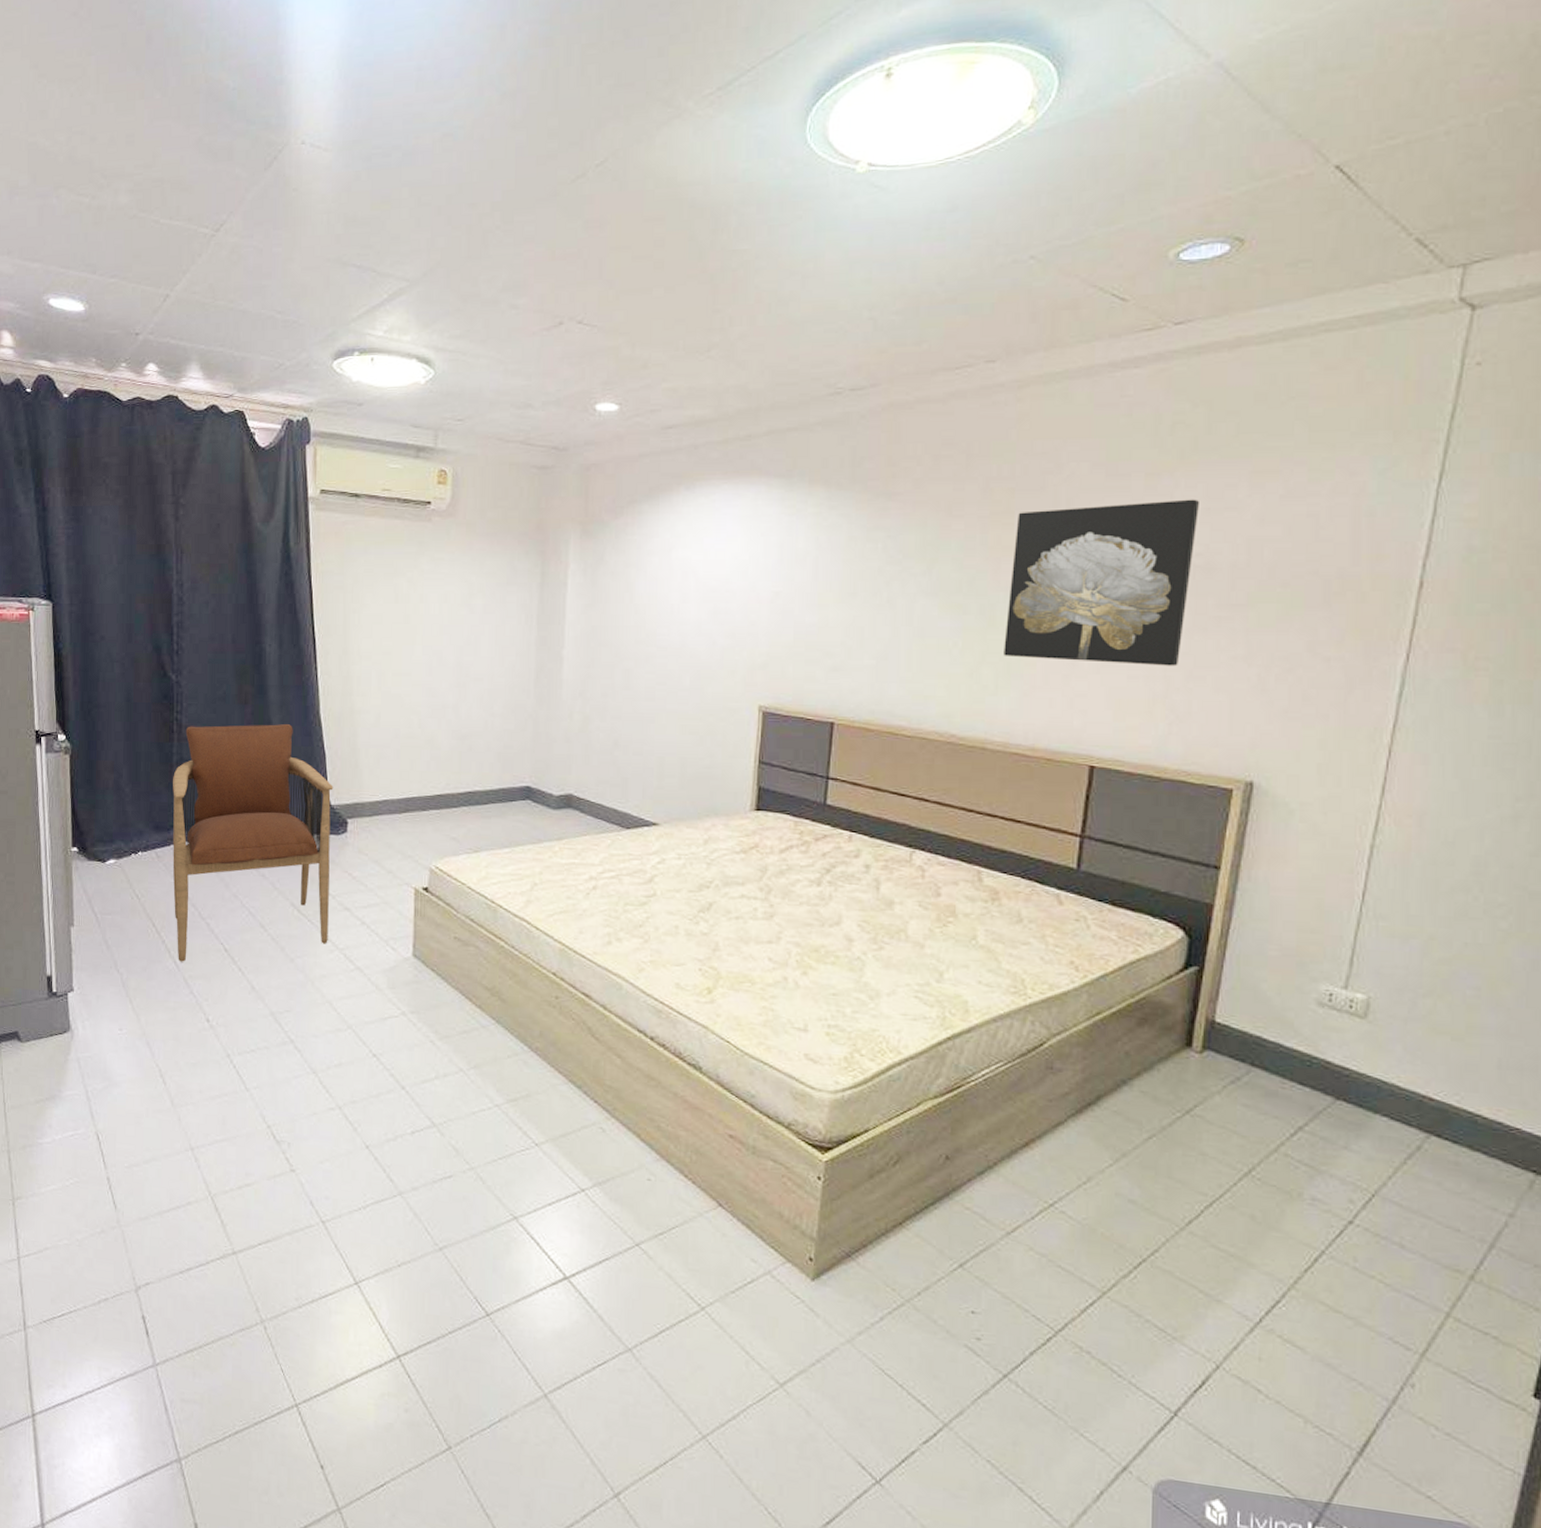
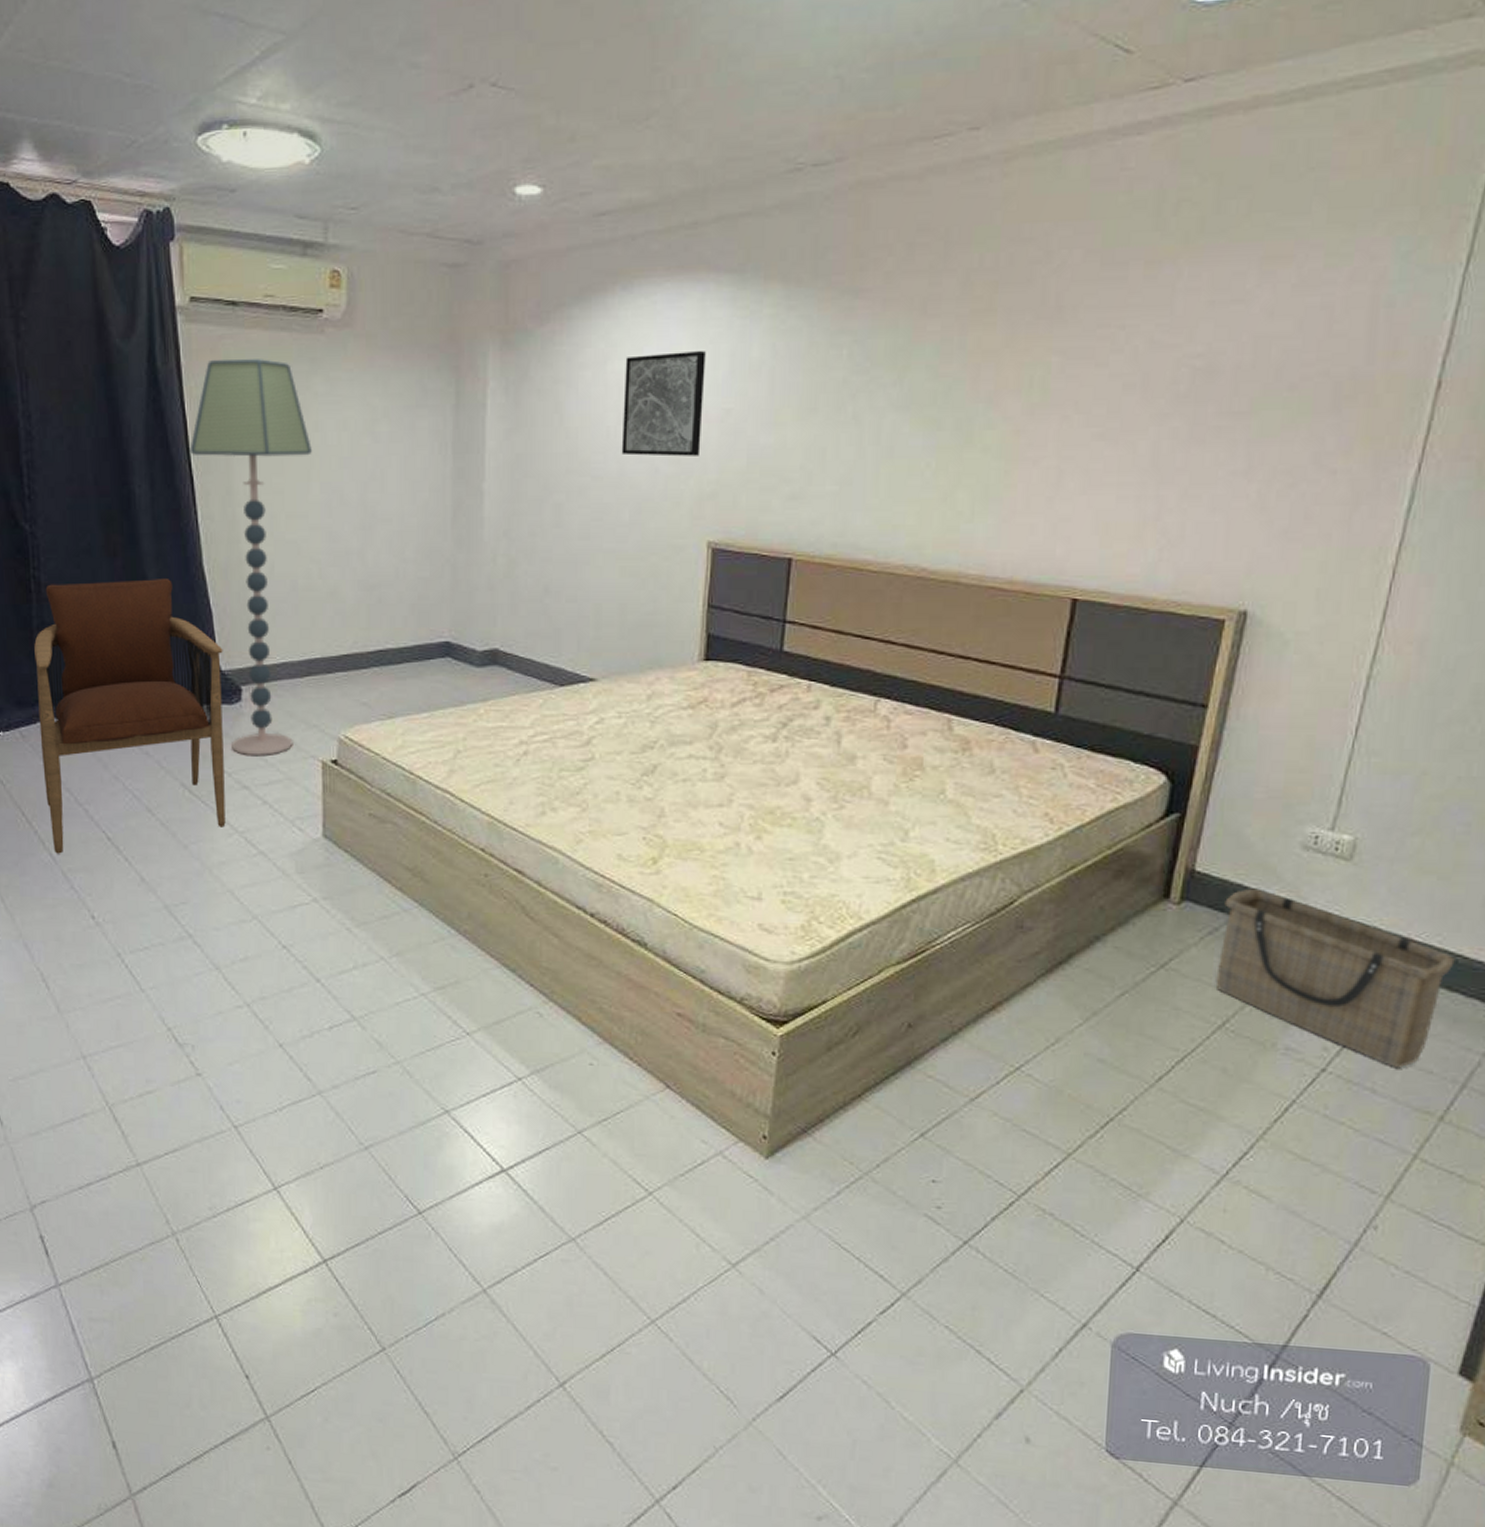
floor lamp: none [313,541,417,881] -> present [189,359,312,755]
wall art: none [683,543,758,631] -> present [621,351,706,457]
wall art: present [1004,499,1199,666] -> none [981,290,1203,485]
basket: none [1240,1041,1474,1224] -> present [1215,888,1455,1067]

